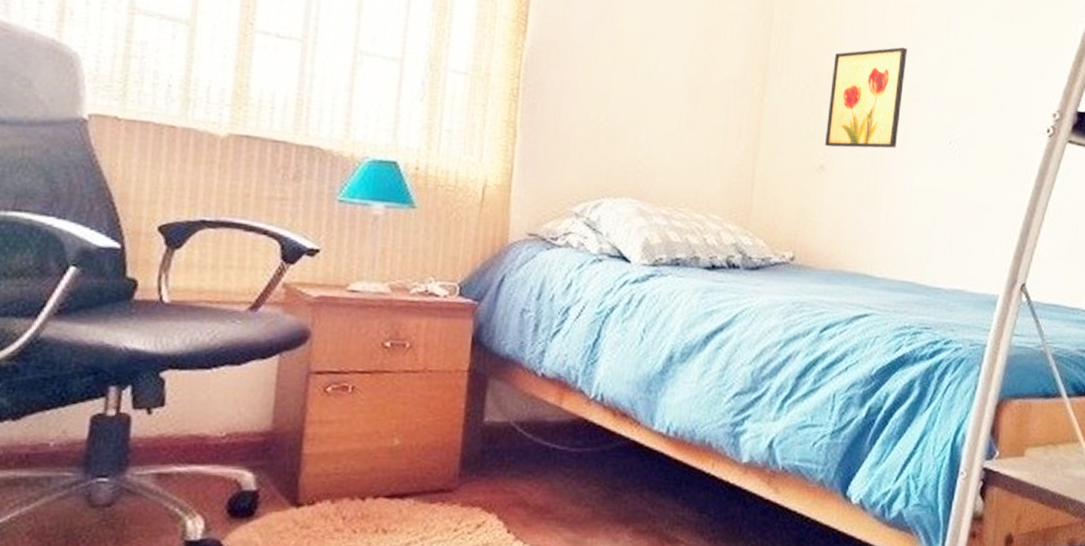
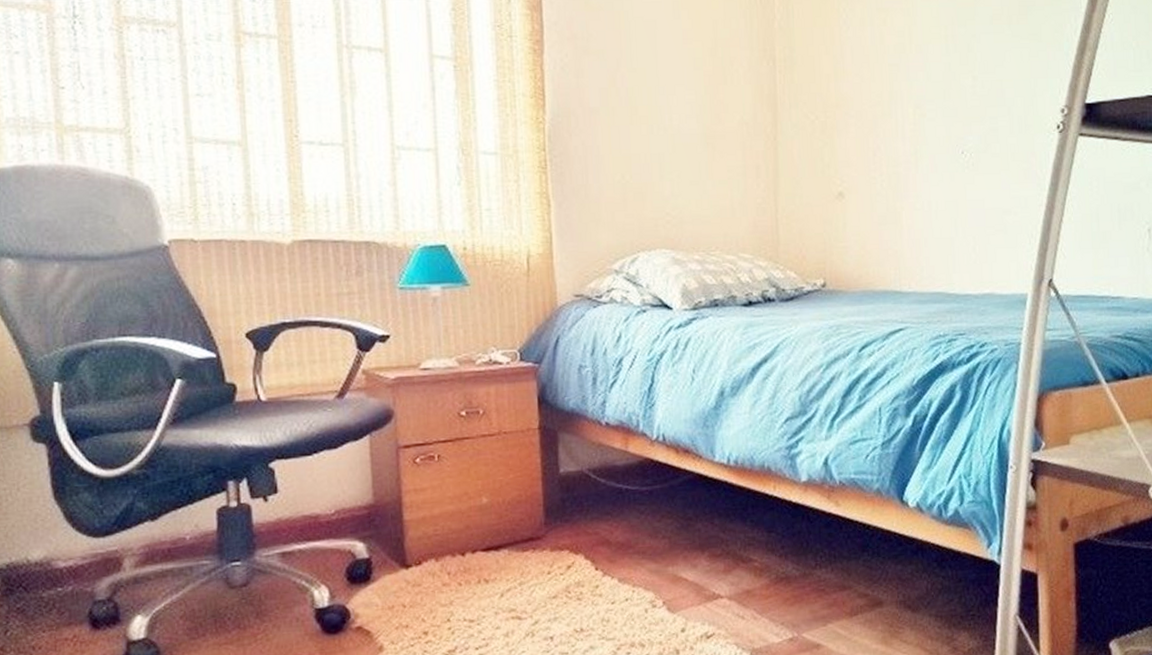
wall art: present [825,47,907,148] -> none [839,65,911,174]

